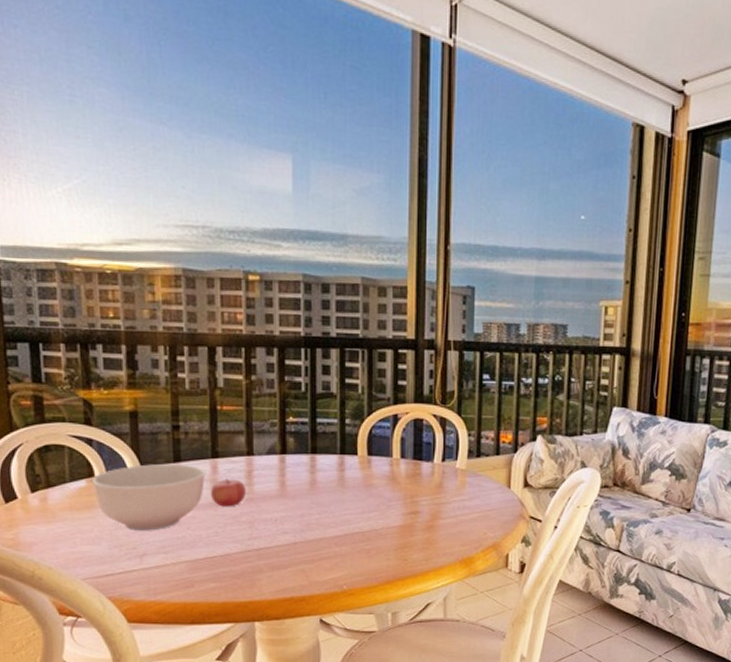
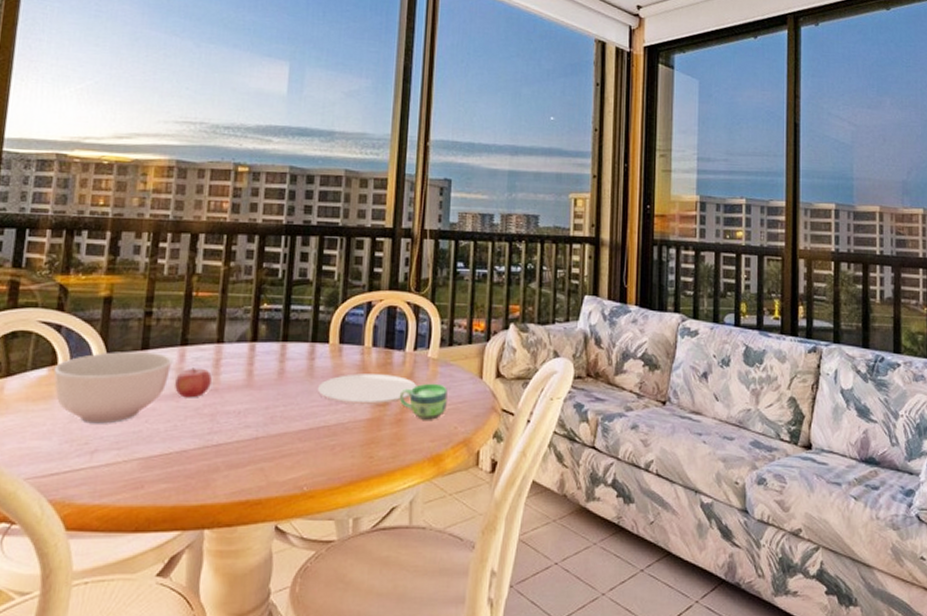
plate: none [349,484,447,513] -> present [317,373,417,405]
cup: none [429,492,476,526] -> present [399,383,448,420]

